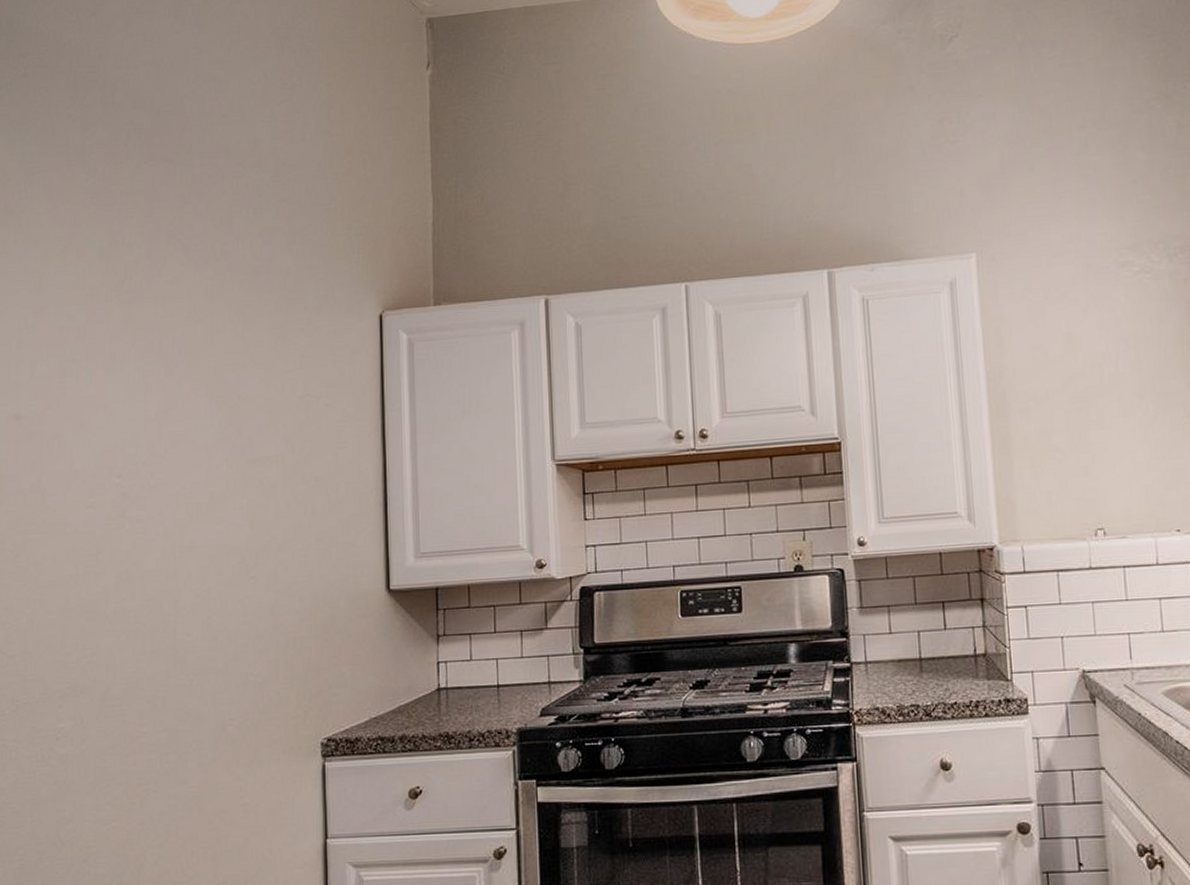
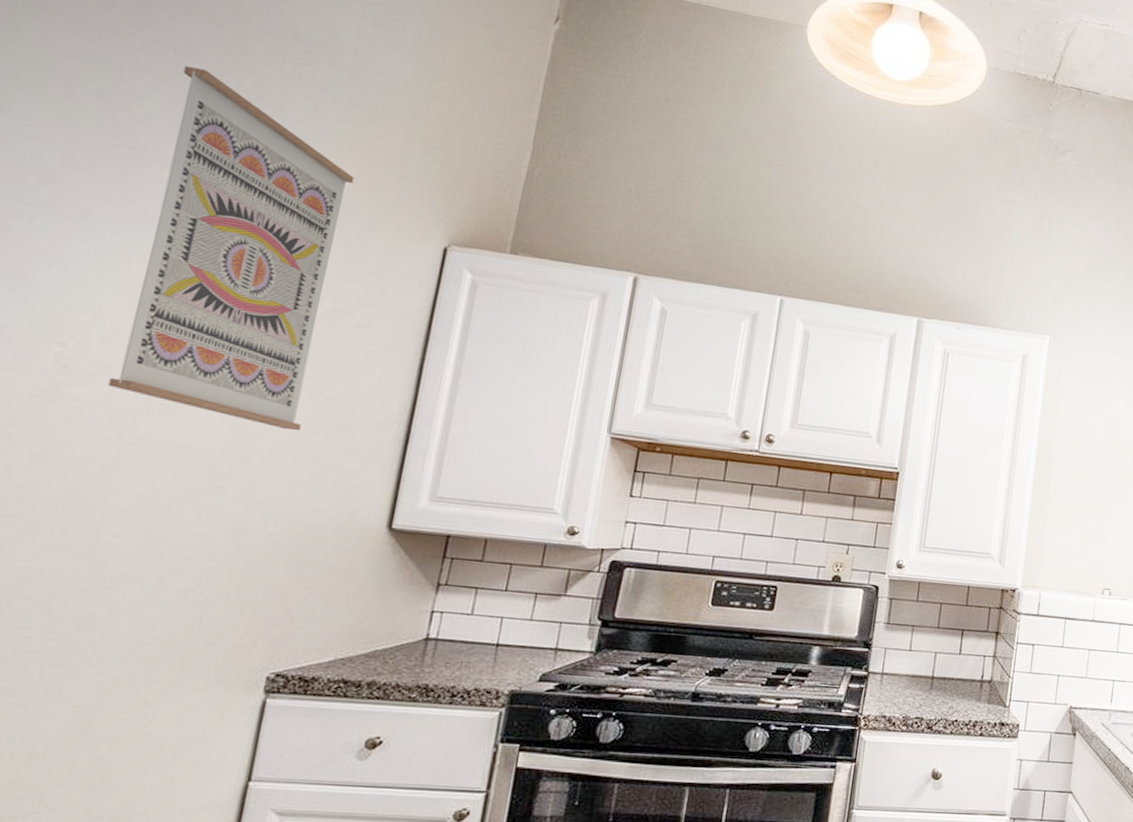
wall art: none [154,206,301,515] -> present [108,66,355,432]

